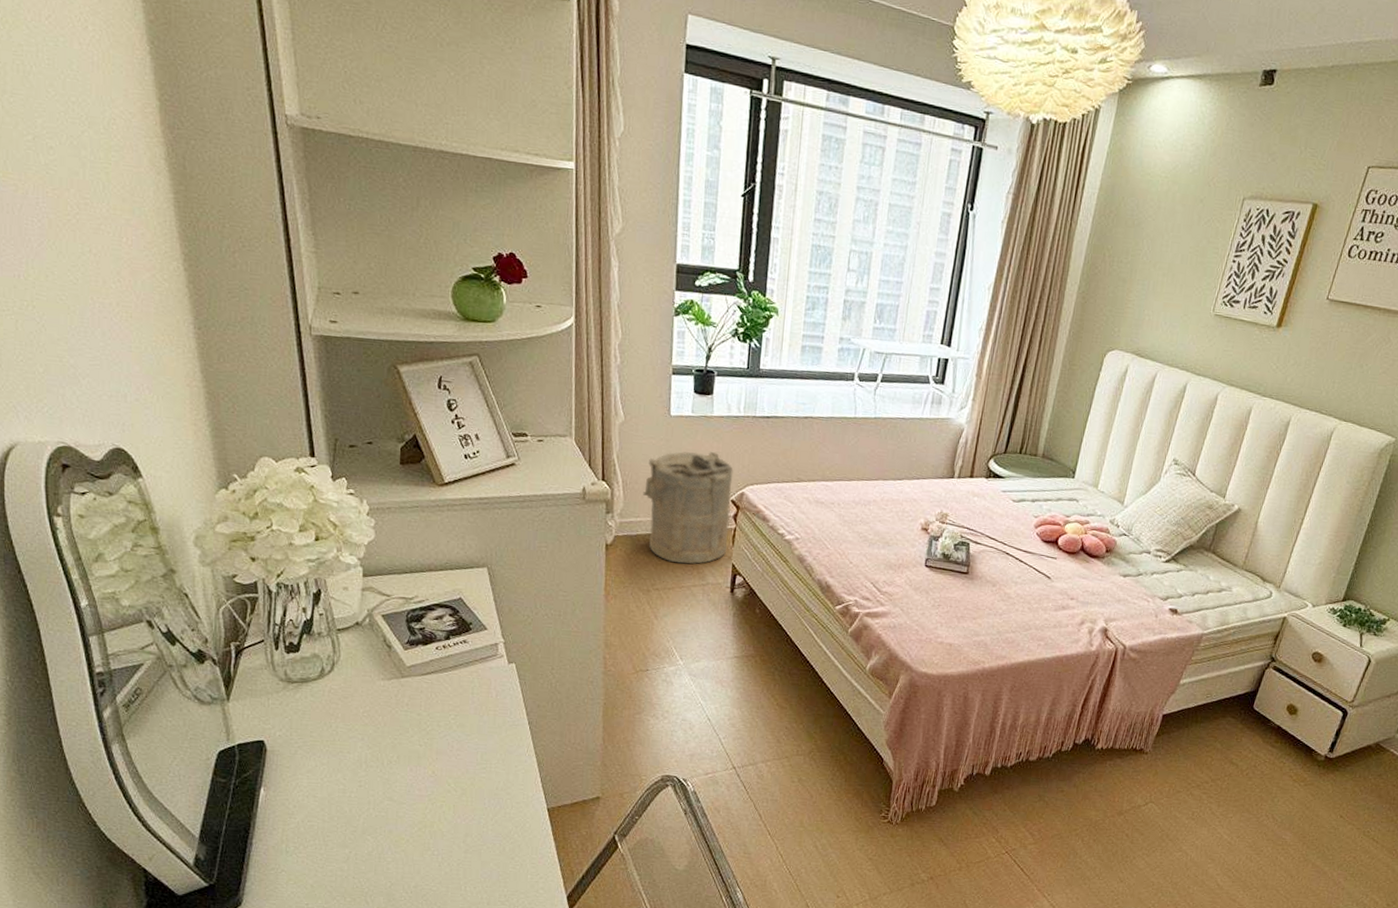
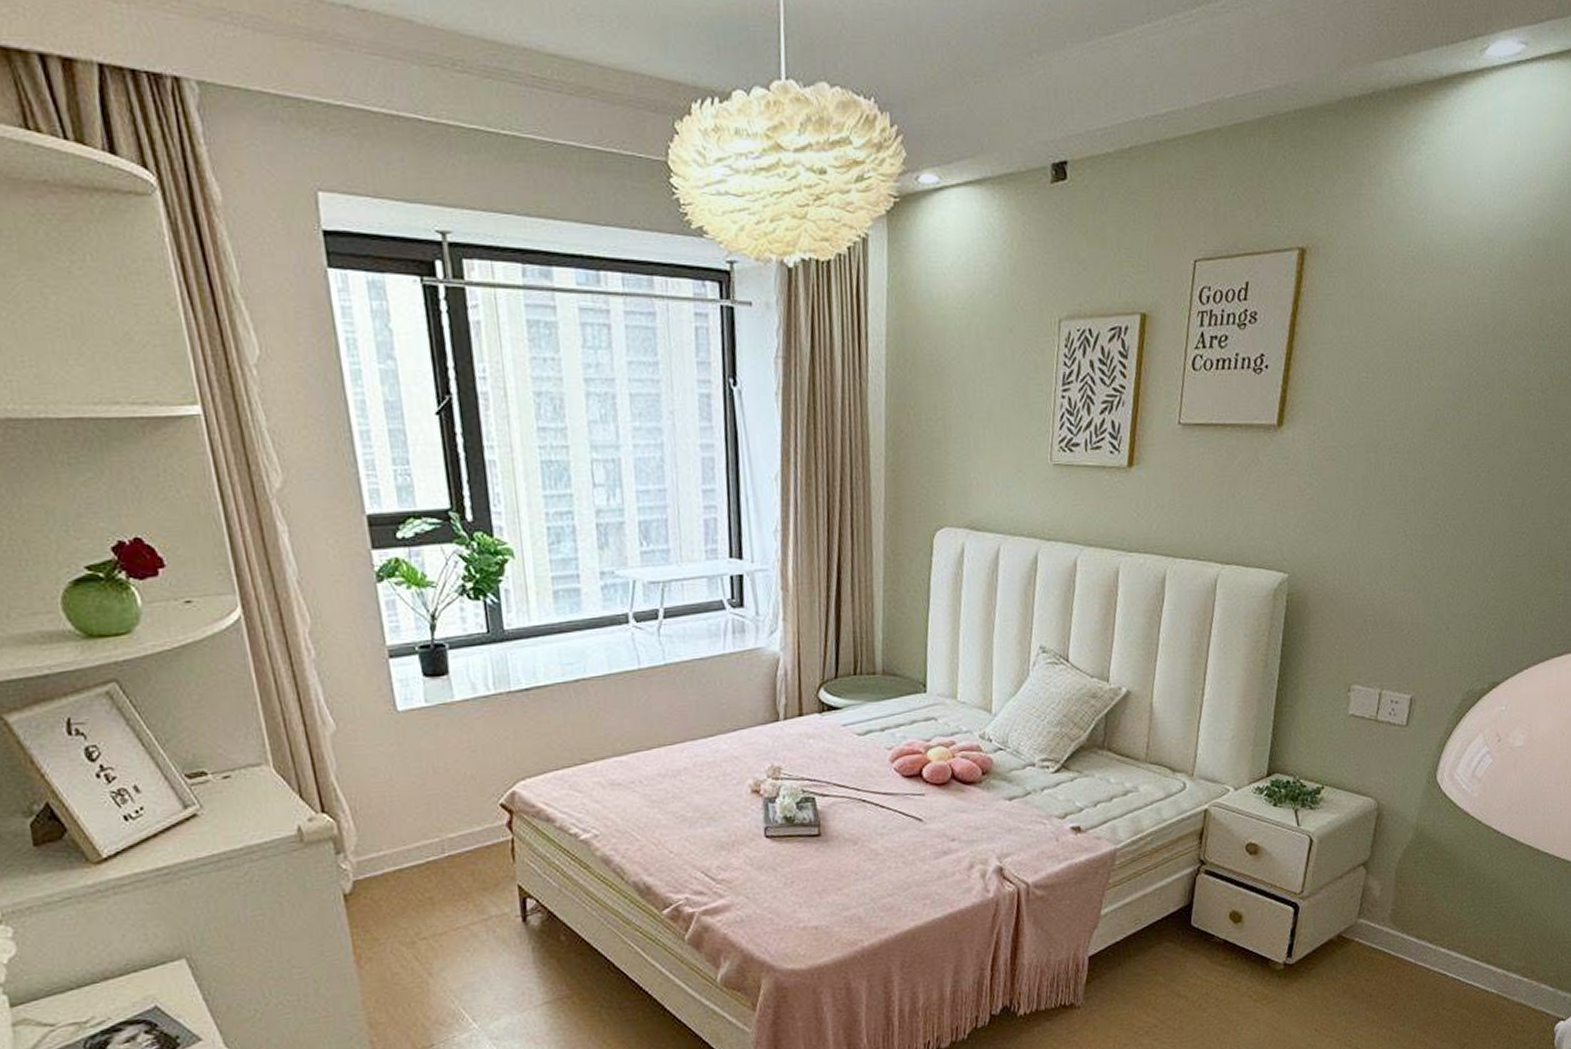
laundry hamper: present [643,451,733,564] -> none [380,746,508,900]

